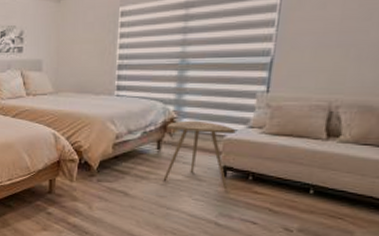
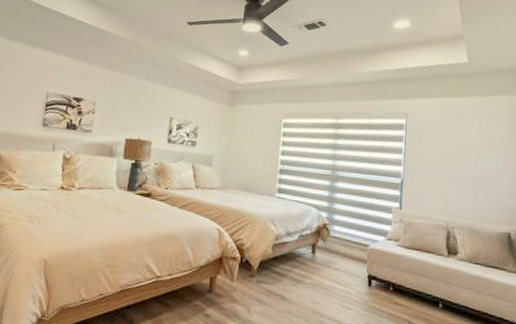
side table: present [163,120,236,190] -> none [317,227,378,299]

